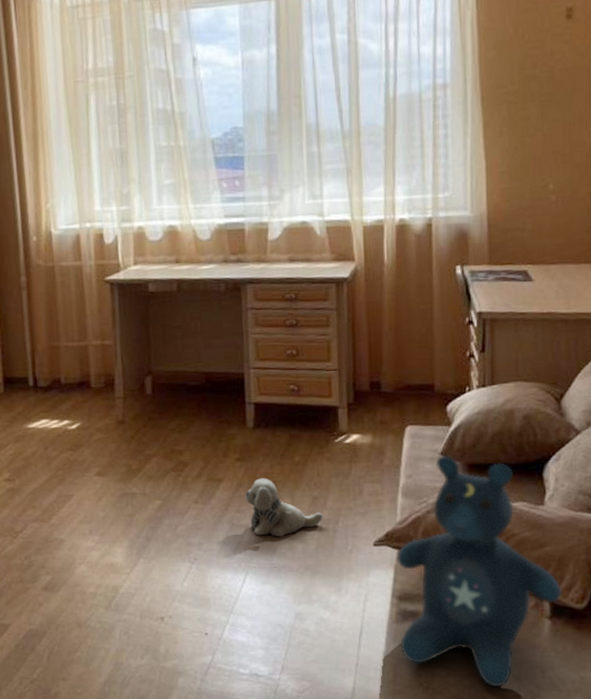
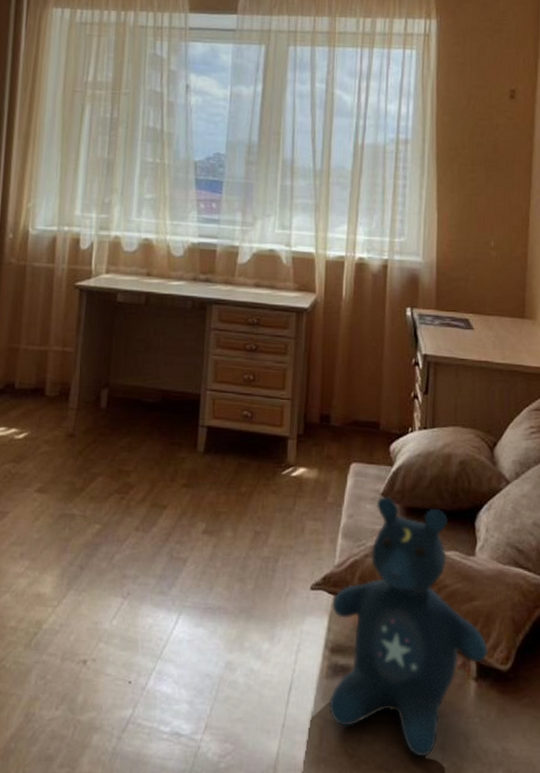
plush toy: present [245,478,323,538] -> none [187,507,264,575]

